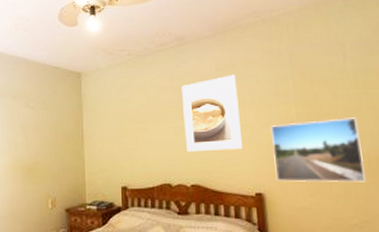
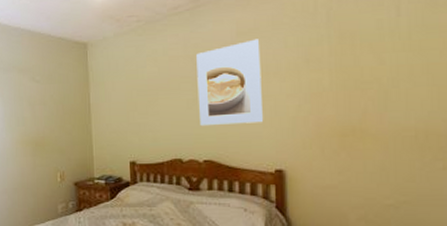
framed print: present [271,117,366,183] -> none [297,85,409,160]

